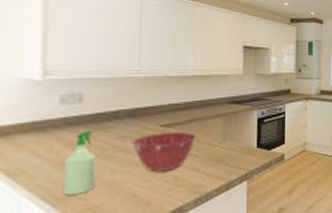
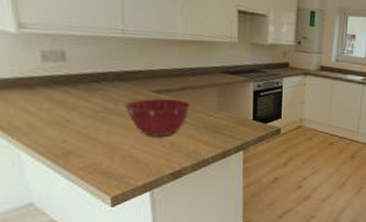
spray bottle: present [63,130,97,195] -> none [57,91,92,152]

